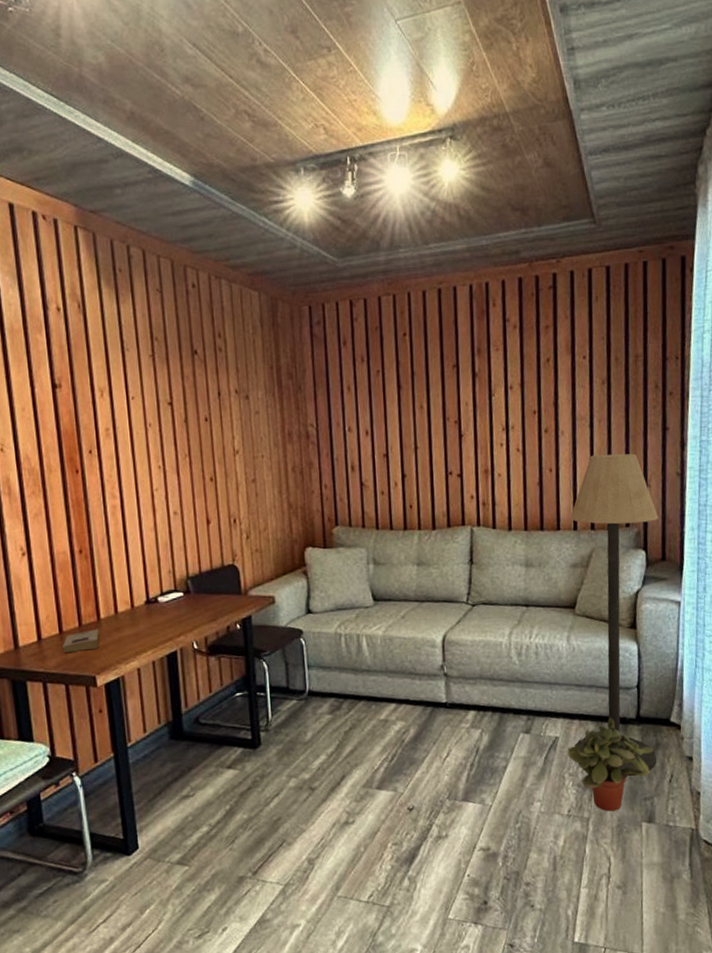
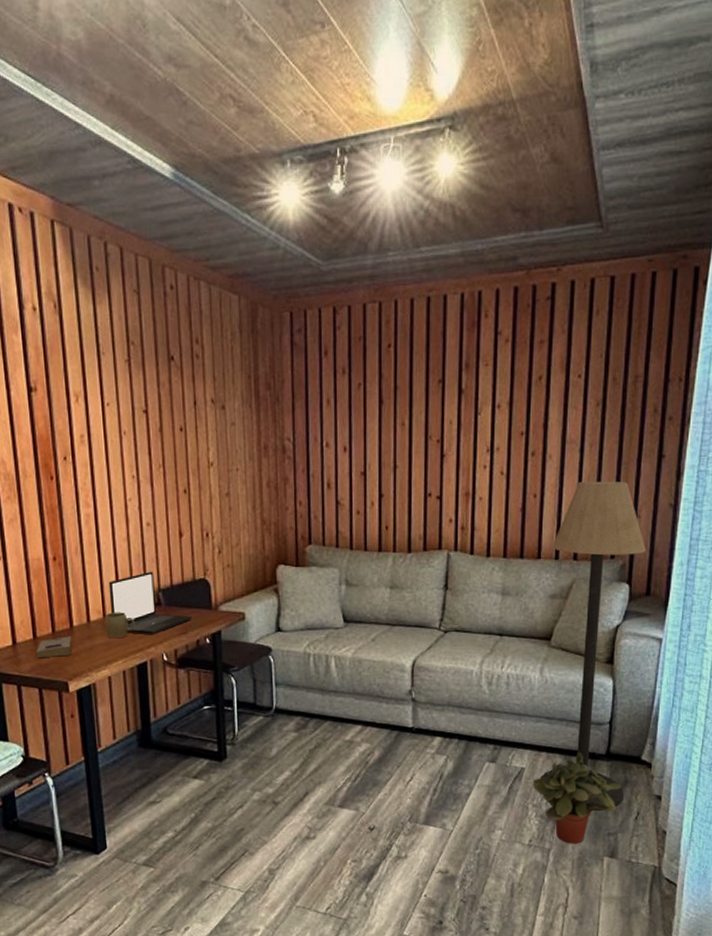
mug: none [132,601,165,630] -> present [104,612,136,639]
laptop: none [136,559,222,624] -> present [108,571,193,635]

